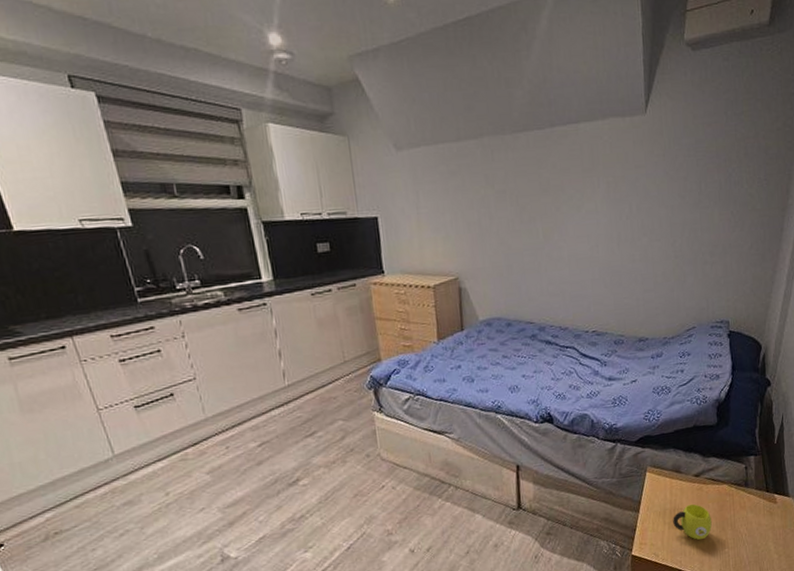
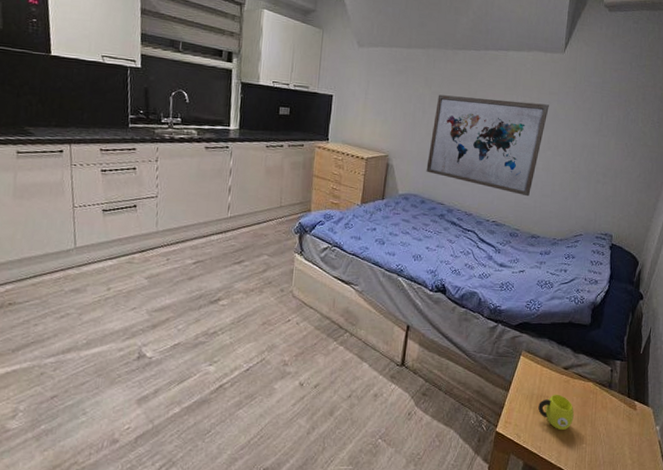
wall art: none [504,181,638,296] -> present [426,94,549,197]

